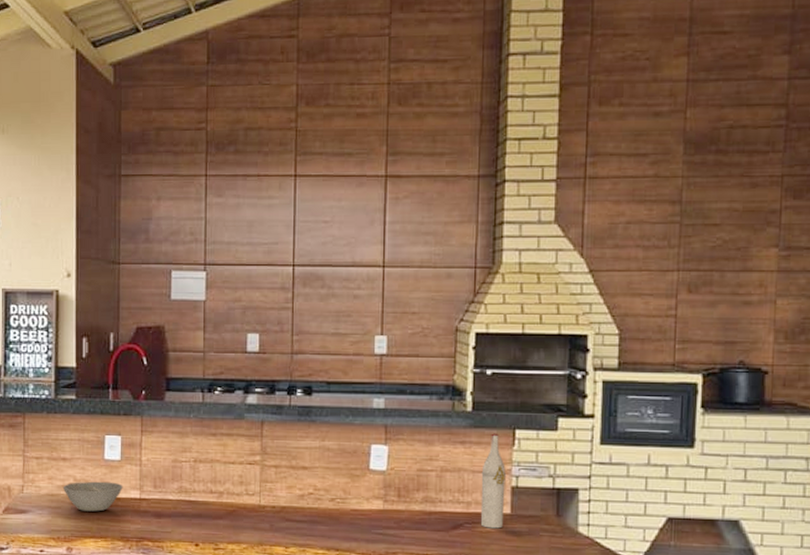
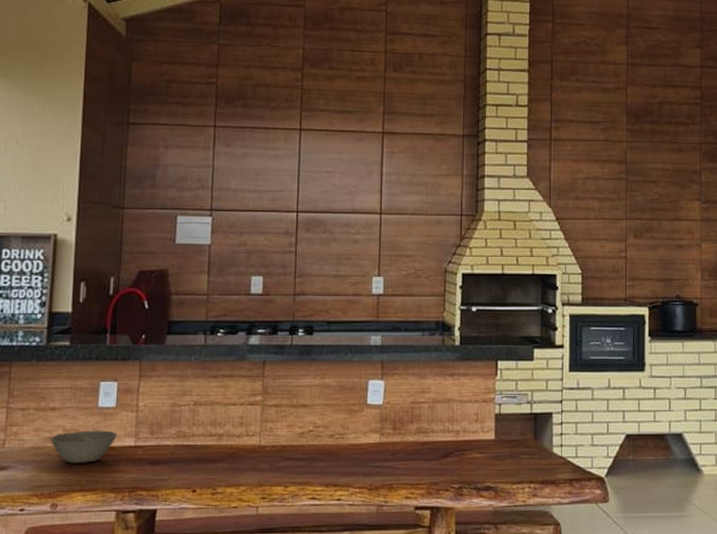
wine bottle: present [480,433,507,529] -> none [468,365,491,455]

